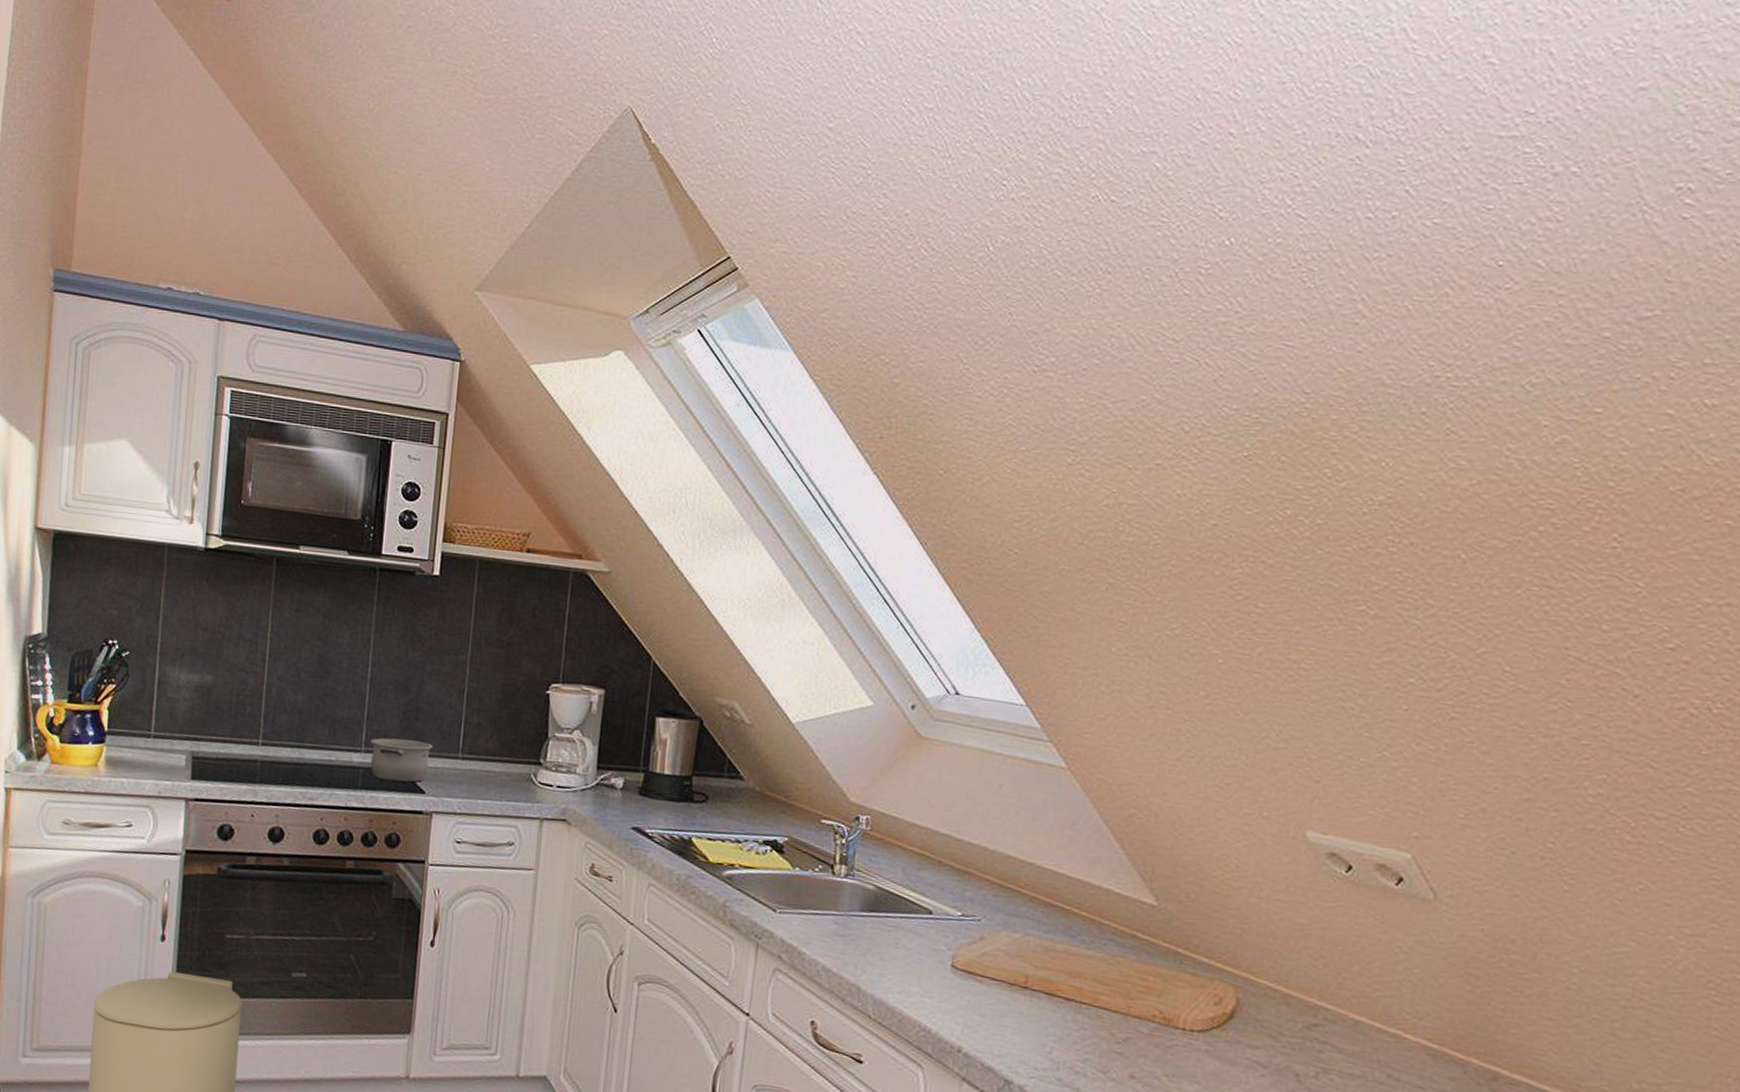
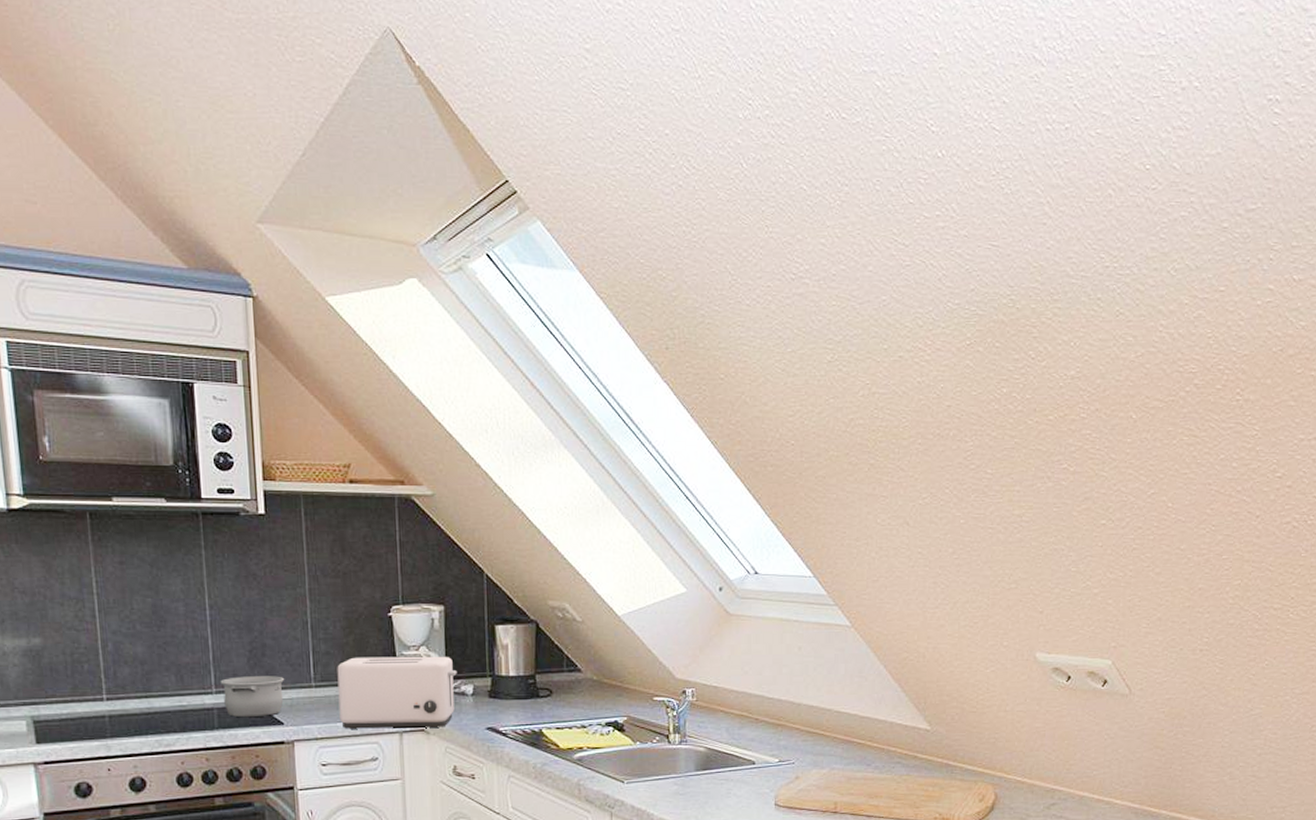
toaster: none [481,732,609,820] -> present [337,656,457,729]

